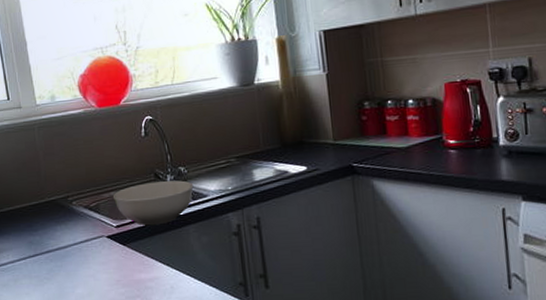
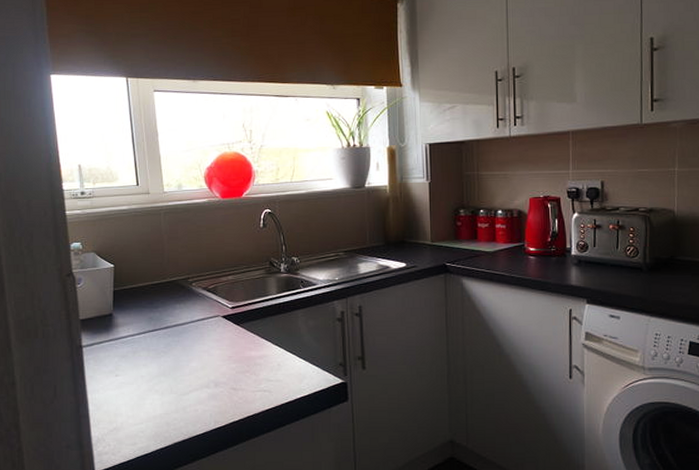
bowl: present [112,180,194,226] -> none [230,269,305,309]

